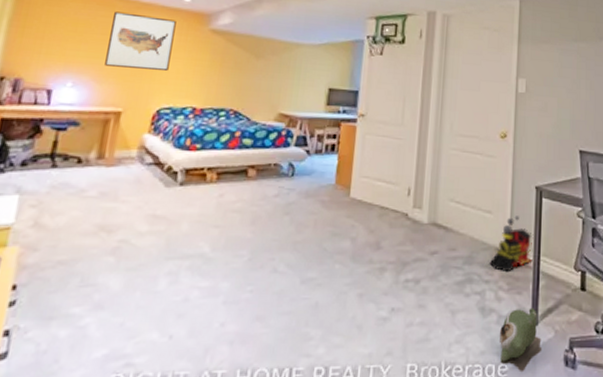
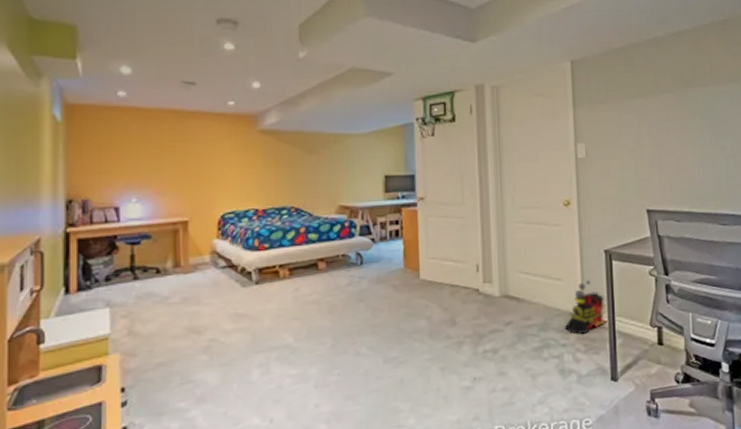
wall art: present [105,11,177,71] -> none [163,123,225,178]
plush toy: present [500,308,537,363] -> none [581,365,618,418]

